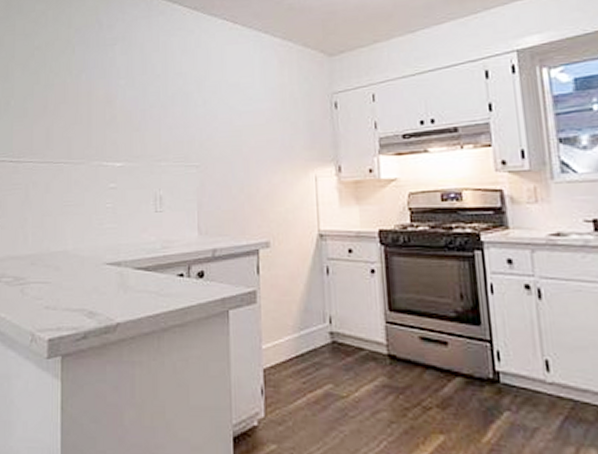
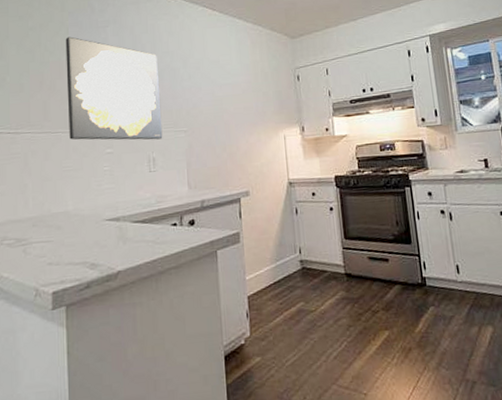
wall art: none [71,56,172,175] -> present [65,36,163,140]

